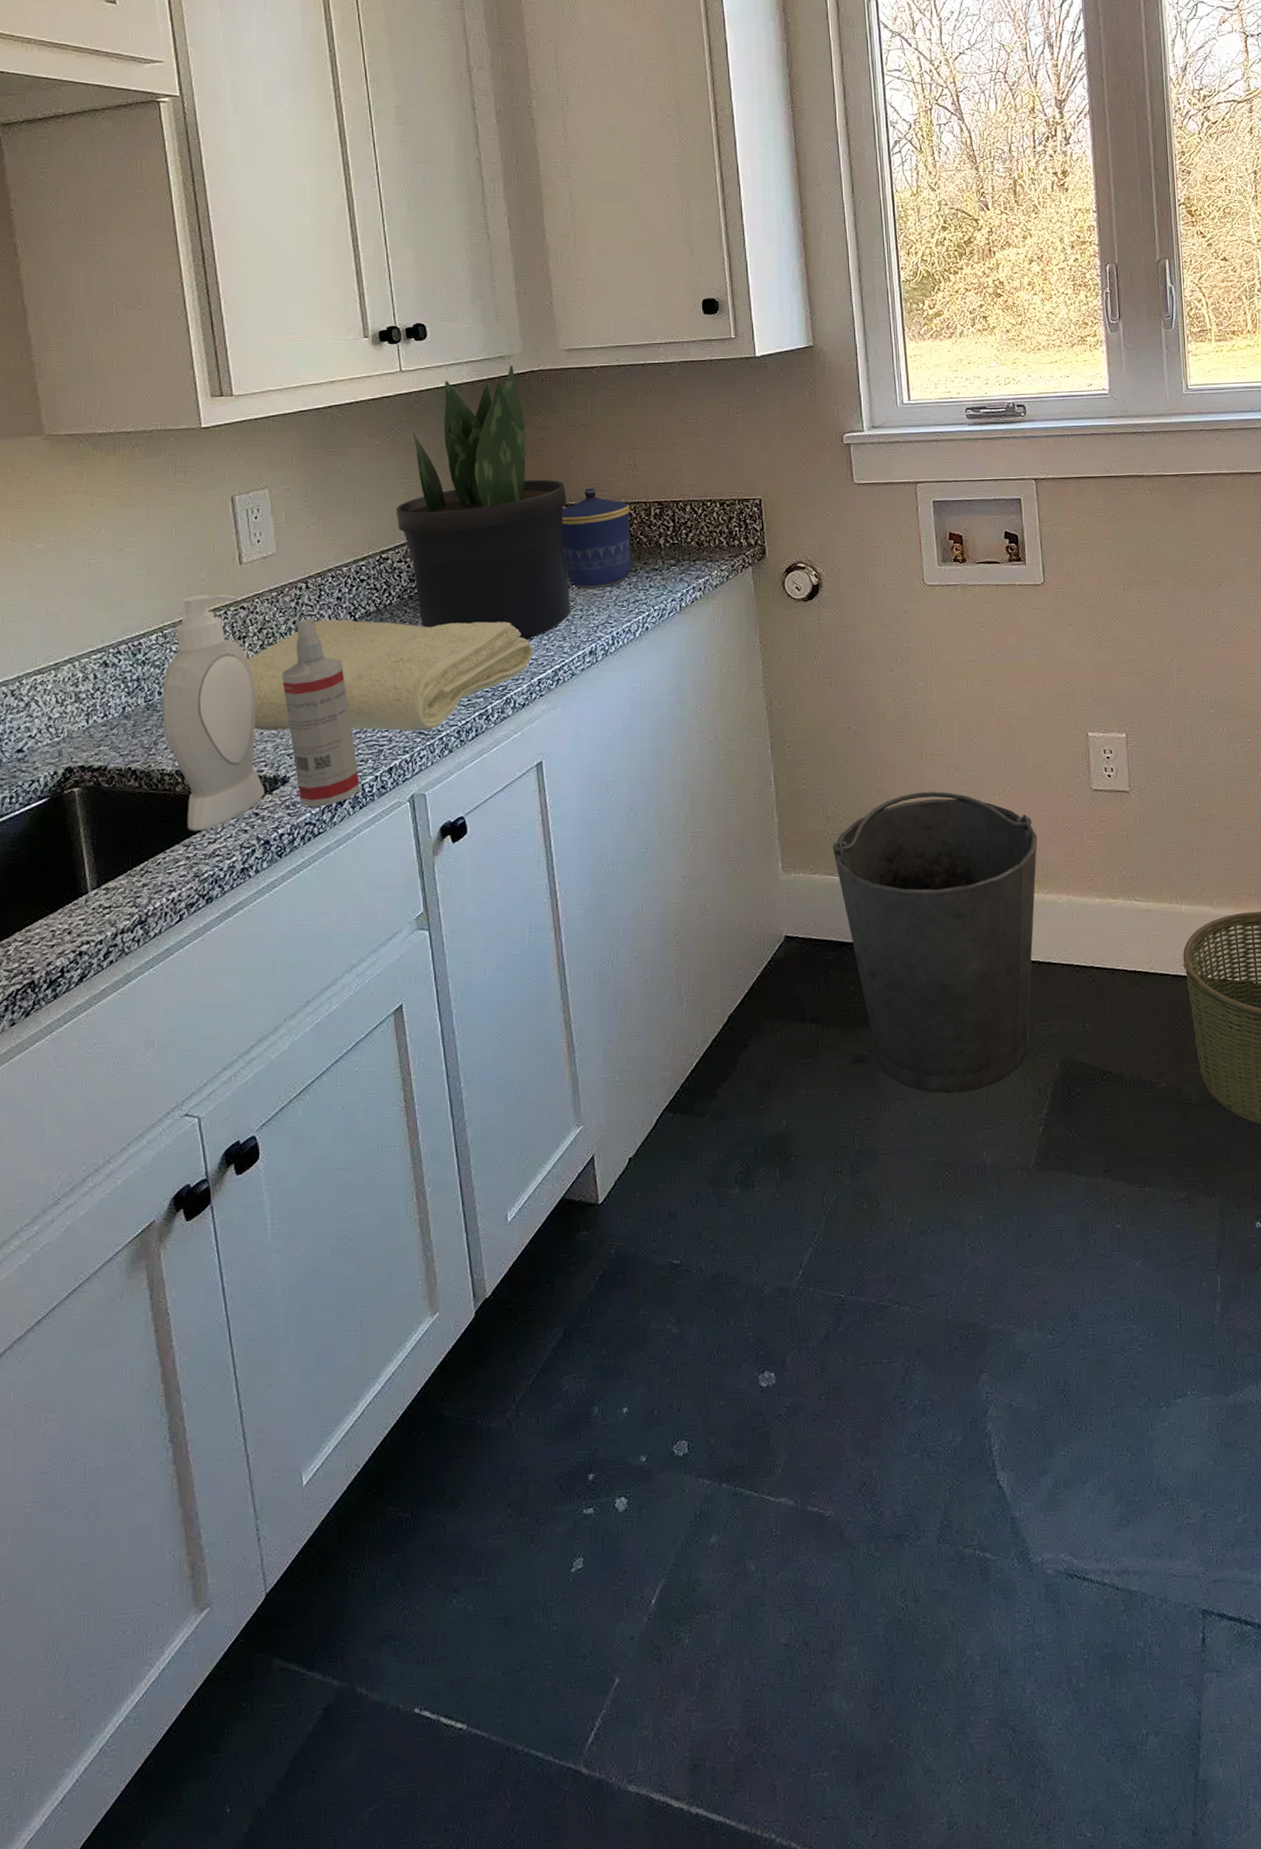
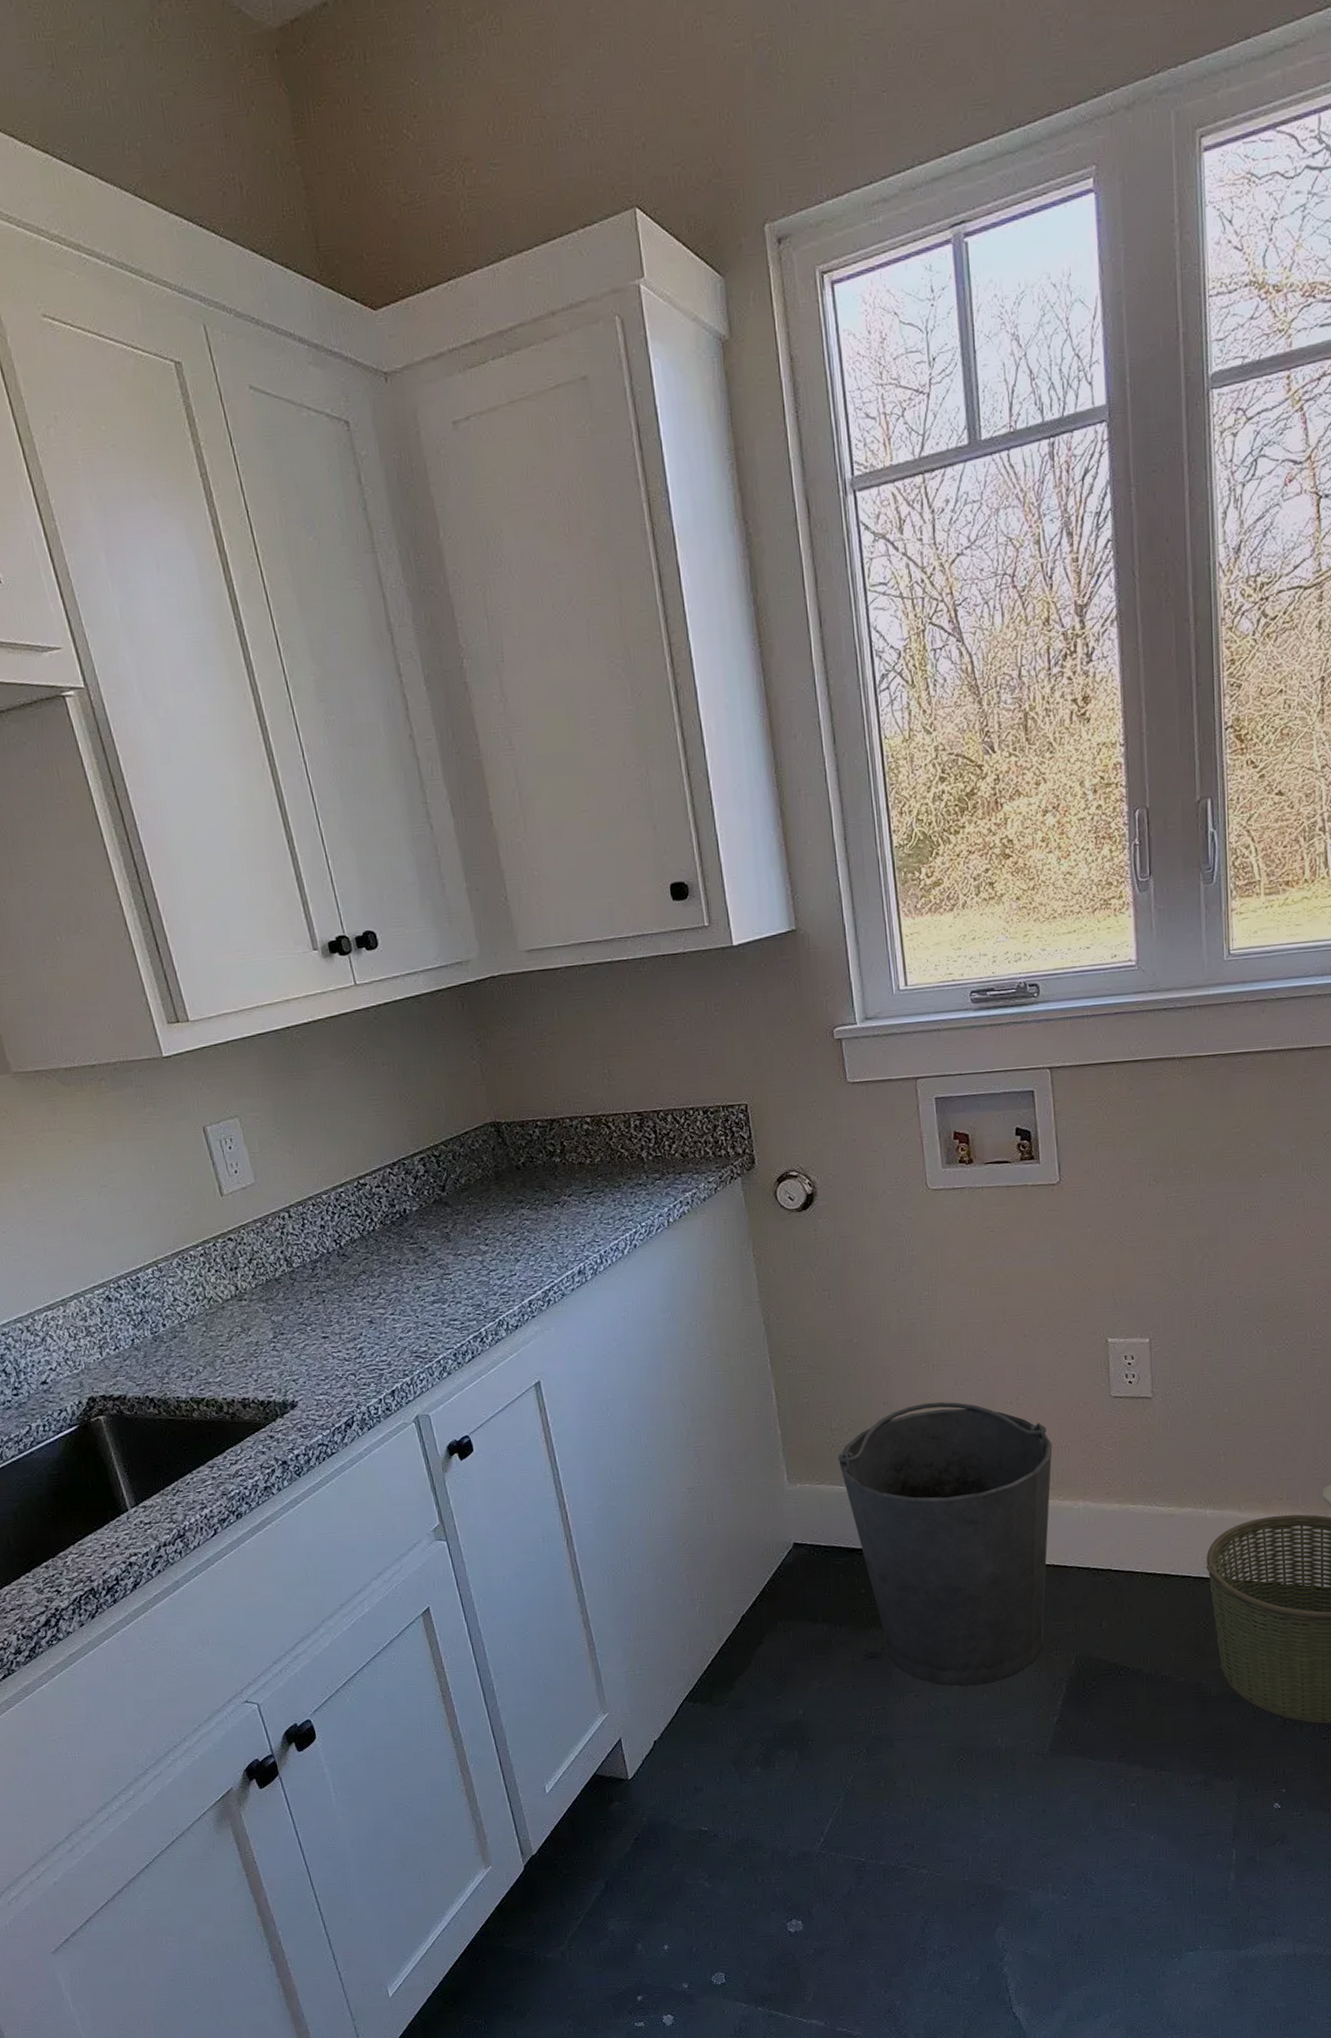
soap bottle: present [162,593,265,831] -> none [165,1226,277,1454]
towel: present [247,619,533,732] -> none [241,1244,521,1359]
spray bottle: present [282,617,360,808] -> none [277,1246,366,1430]
planter: present [396,365,571,640] -> none [367,972,556,1262]
decorative jar: present [562,486,632,590] -> none [537,1099,615,1208]

